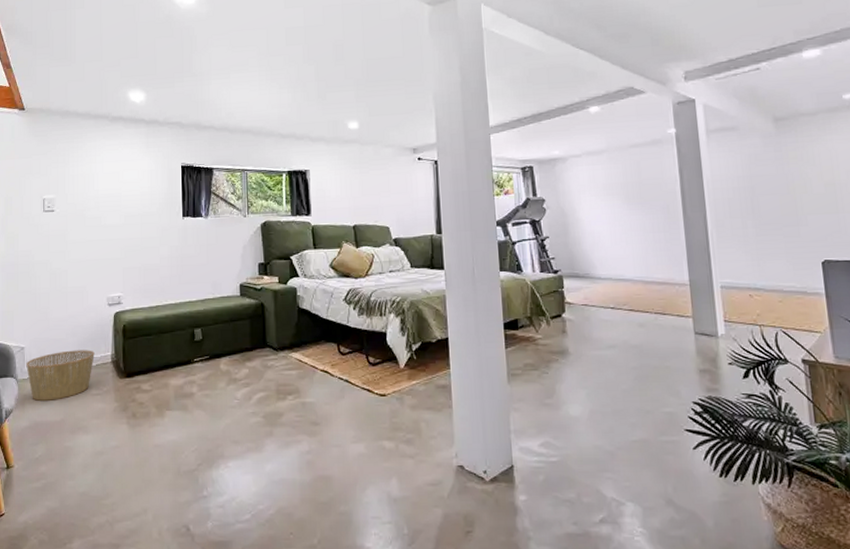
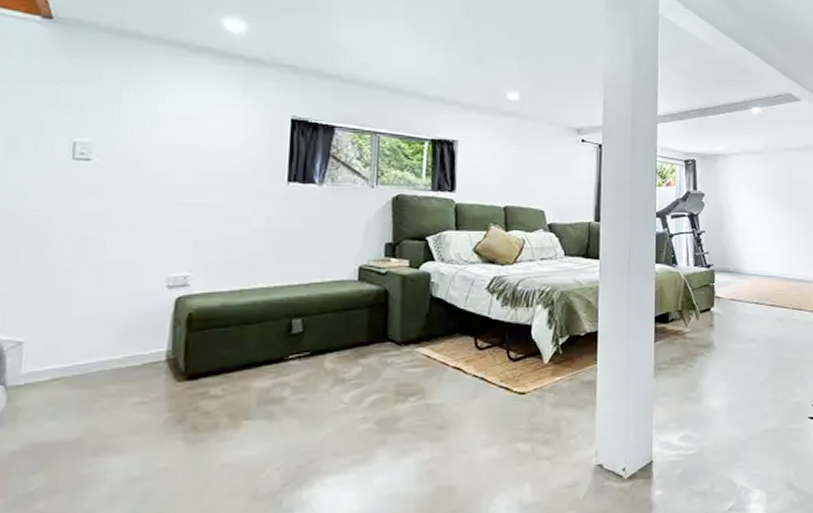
basket: present [26,350,95,401] -> none [23,345,140,414]

